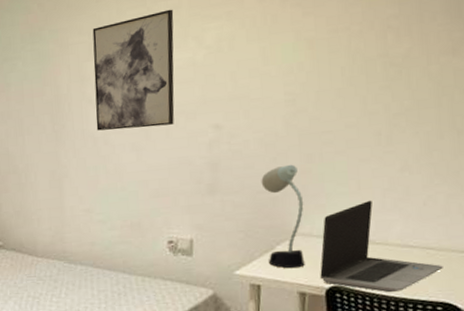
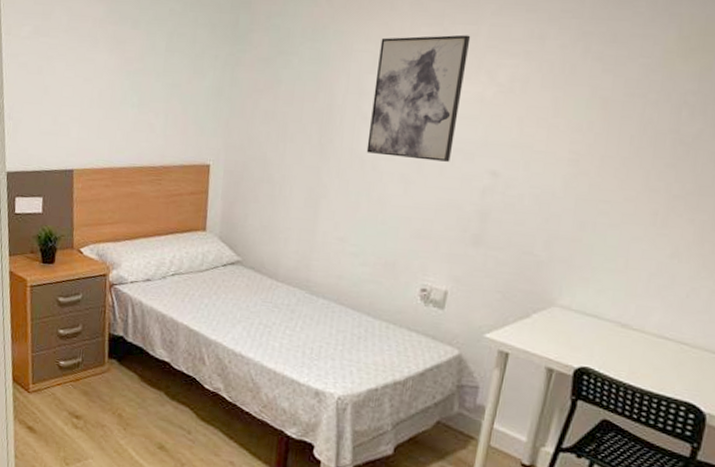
desk lamp: present [261,164,305,269] -> none [522,228,568,342]
laptop computer: present [320,200,443,293] -> none [571,282,694,384]

